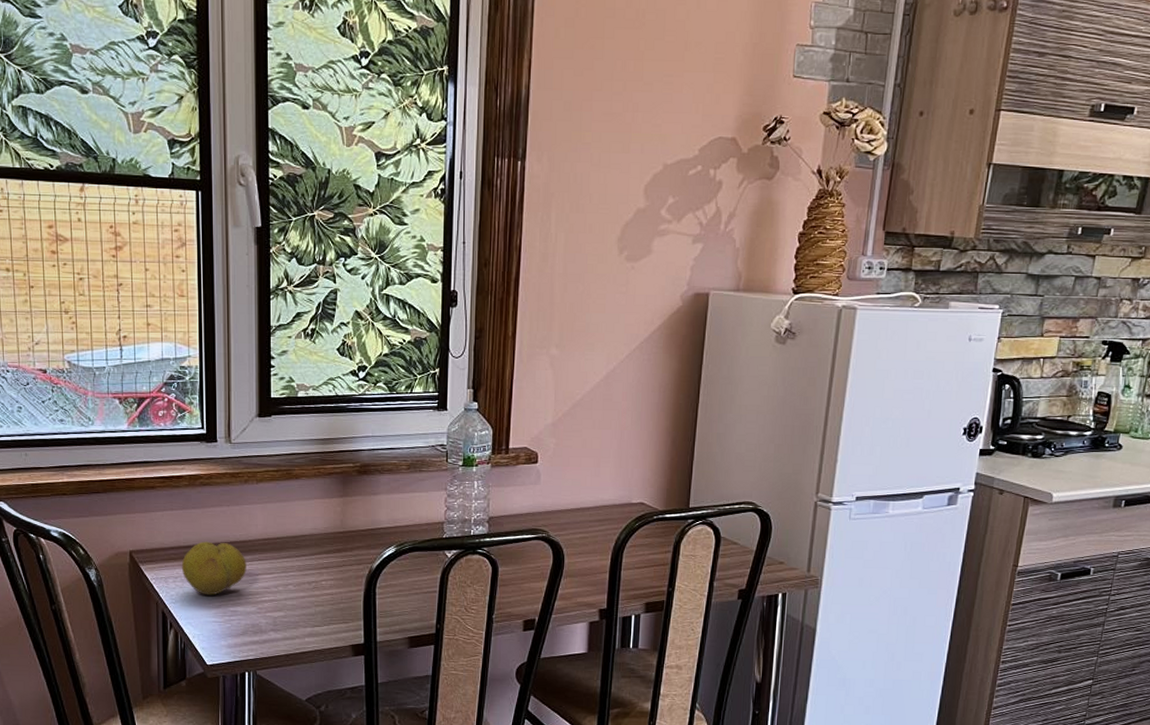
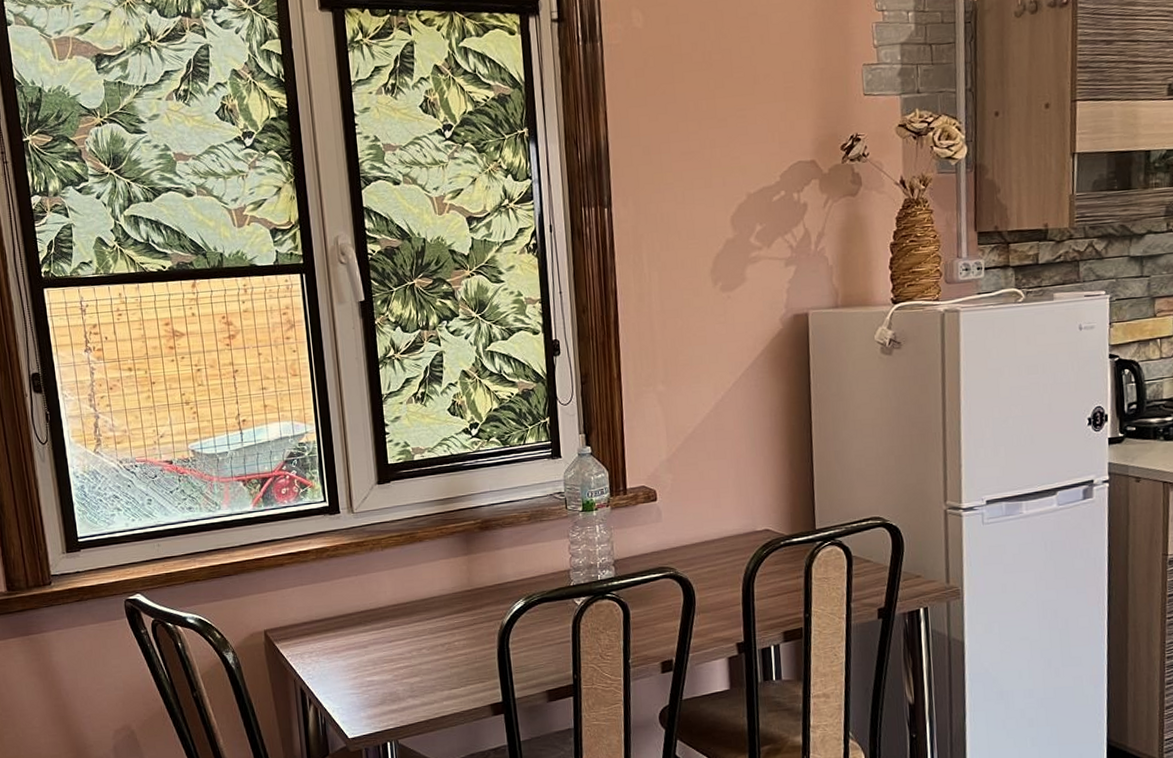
fruit: present [181,541,247,596] -> none [315,613,380,668]

